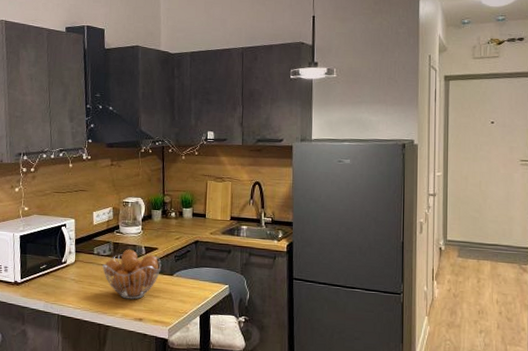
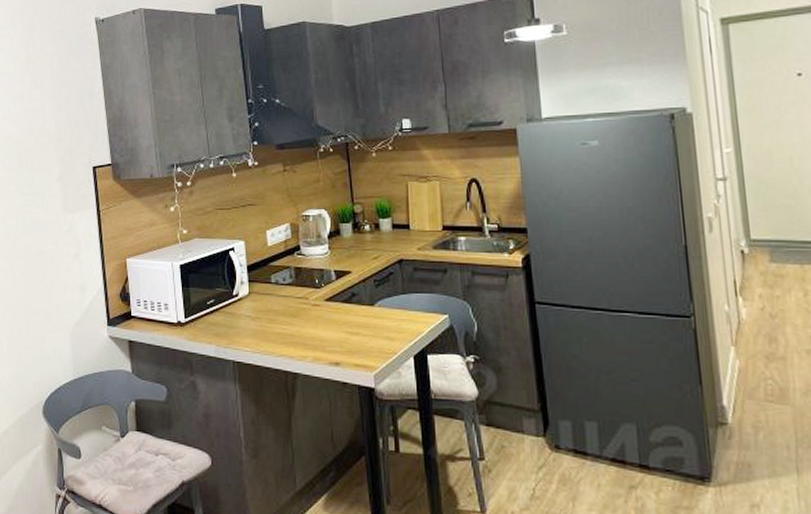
fruit basket: present [102,249,162,300] -> none [283,274,358,339]

